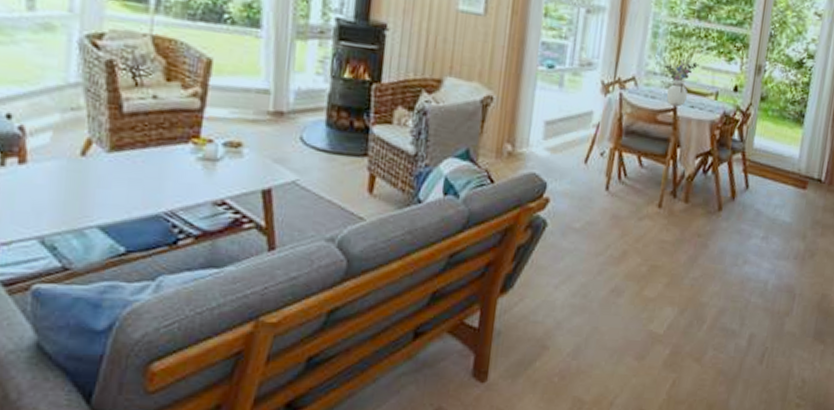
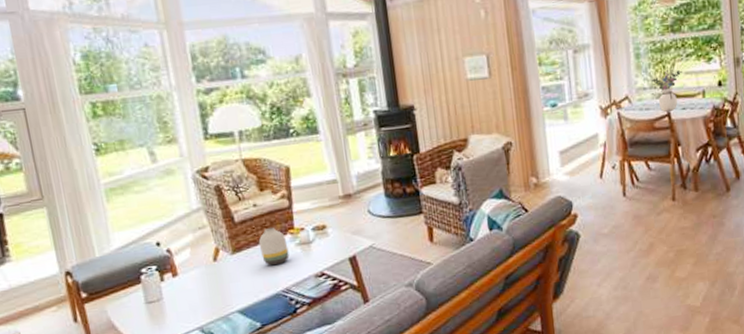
vase: none [147,129,187,179] -> present [258,227,290,266]

